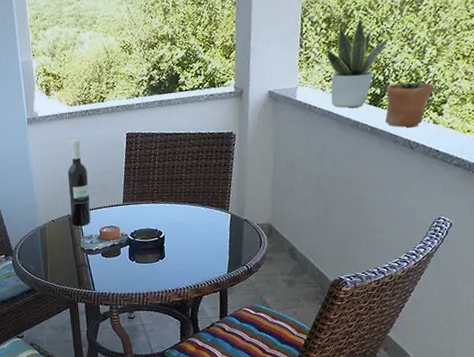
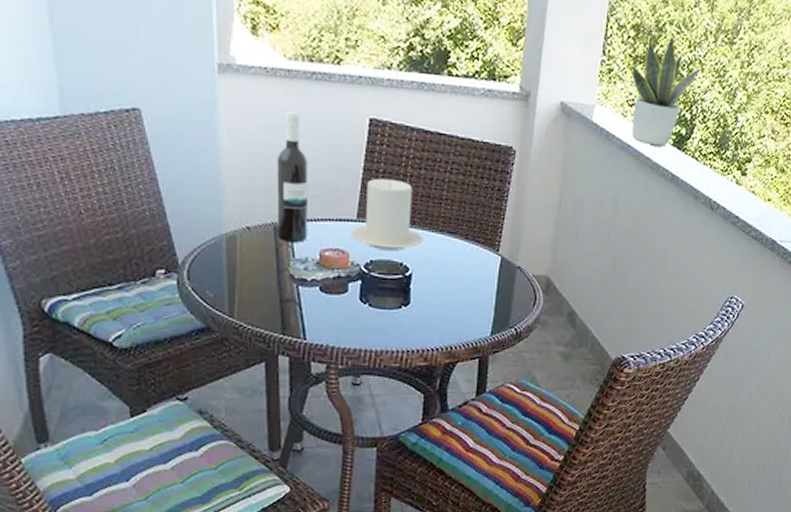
candle: none [119,171,171,222] -> present [350,178,424,250]
planter: present [385,82,435,128] -> none [688,126,742,184]

